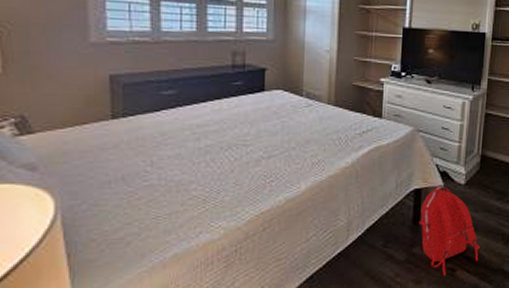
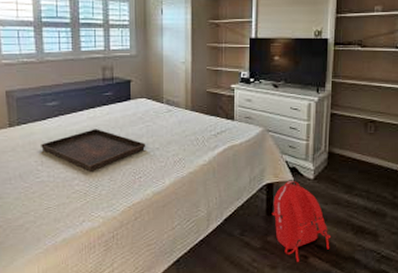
serving tray: none [151,124,281,174] -> present [41,129,146,172]

